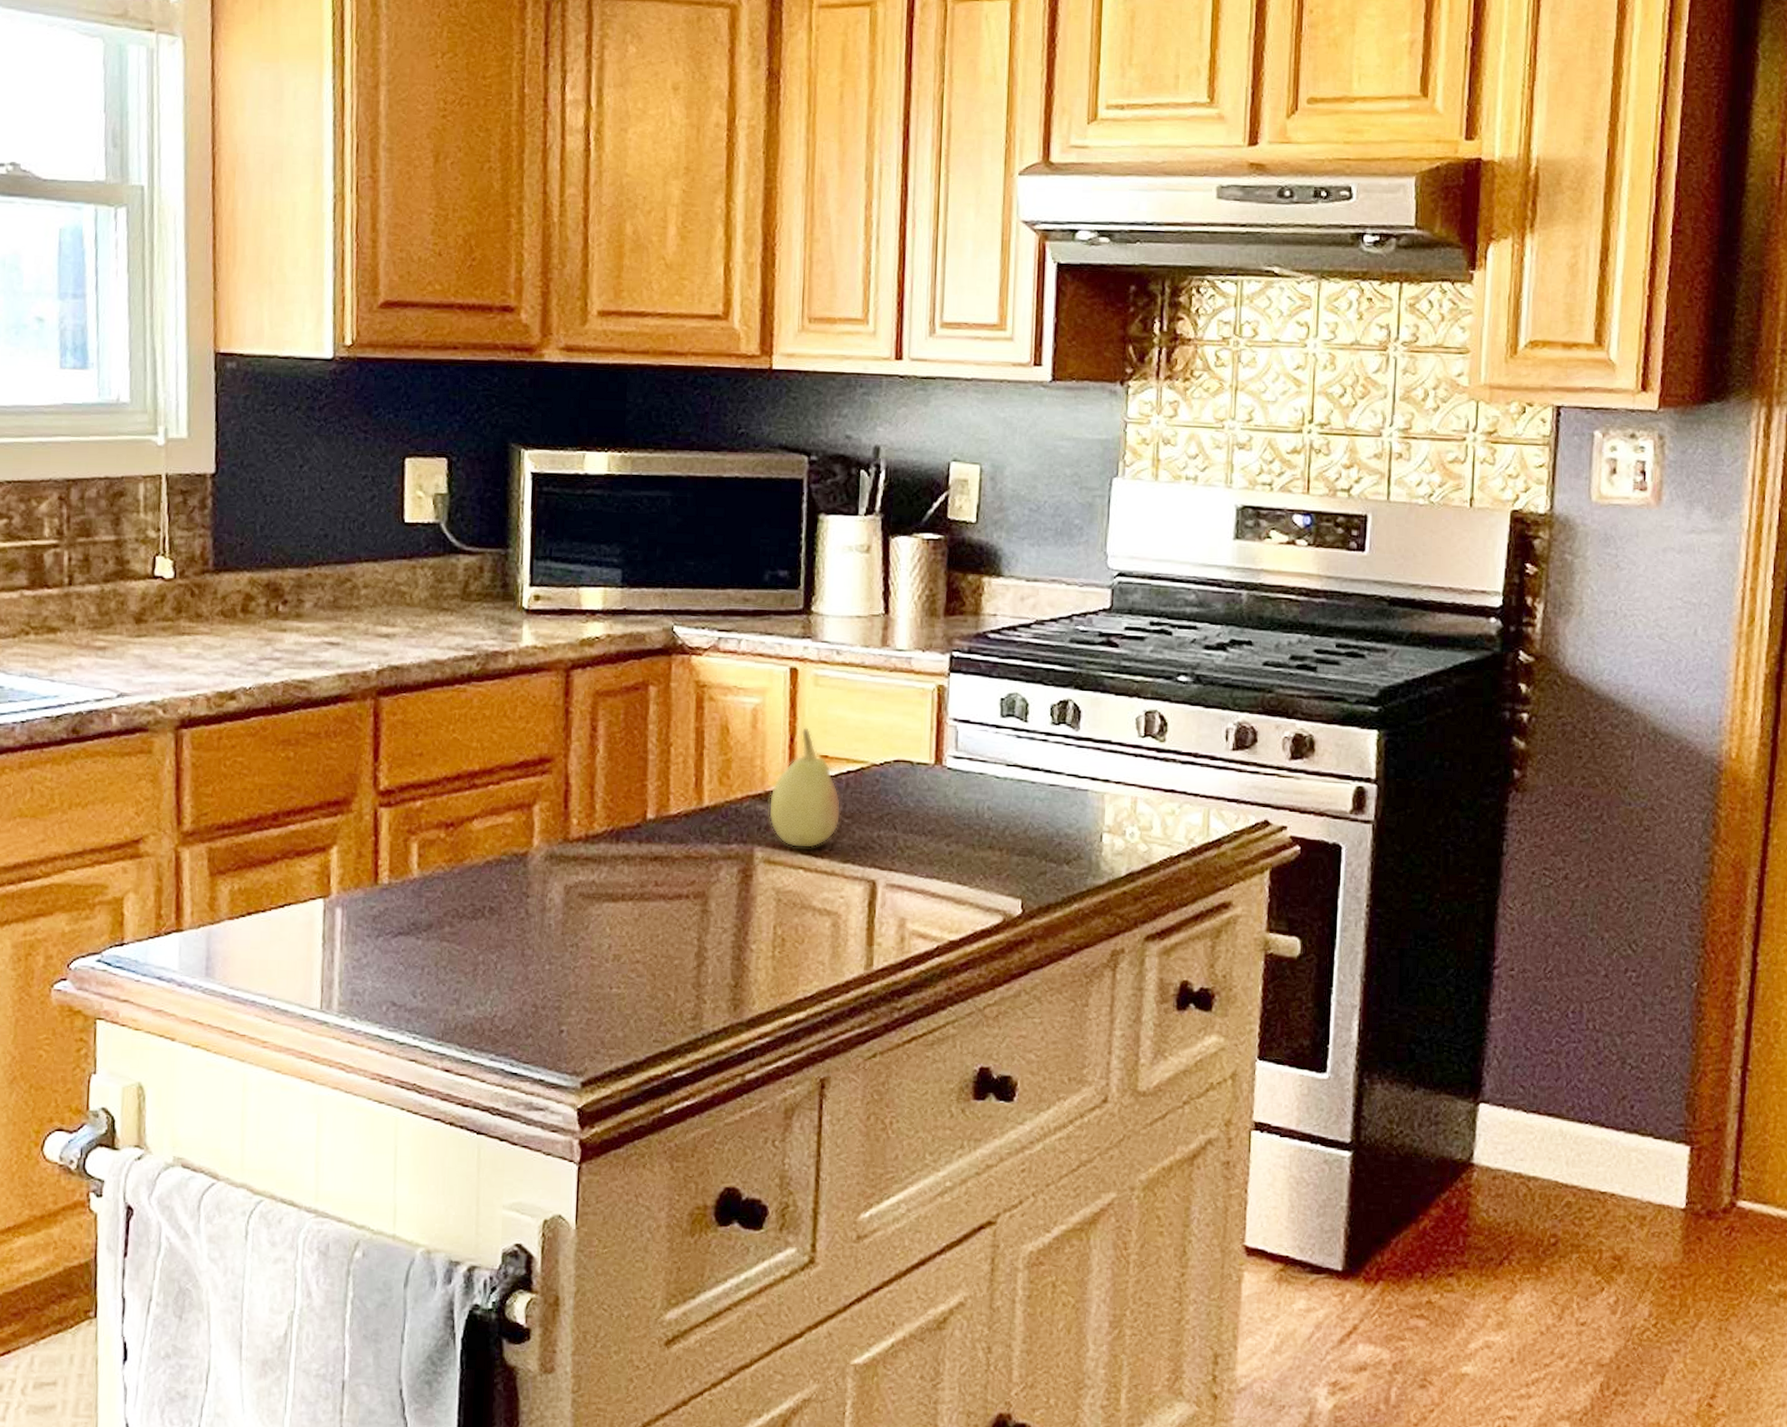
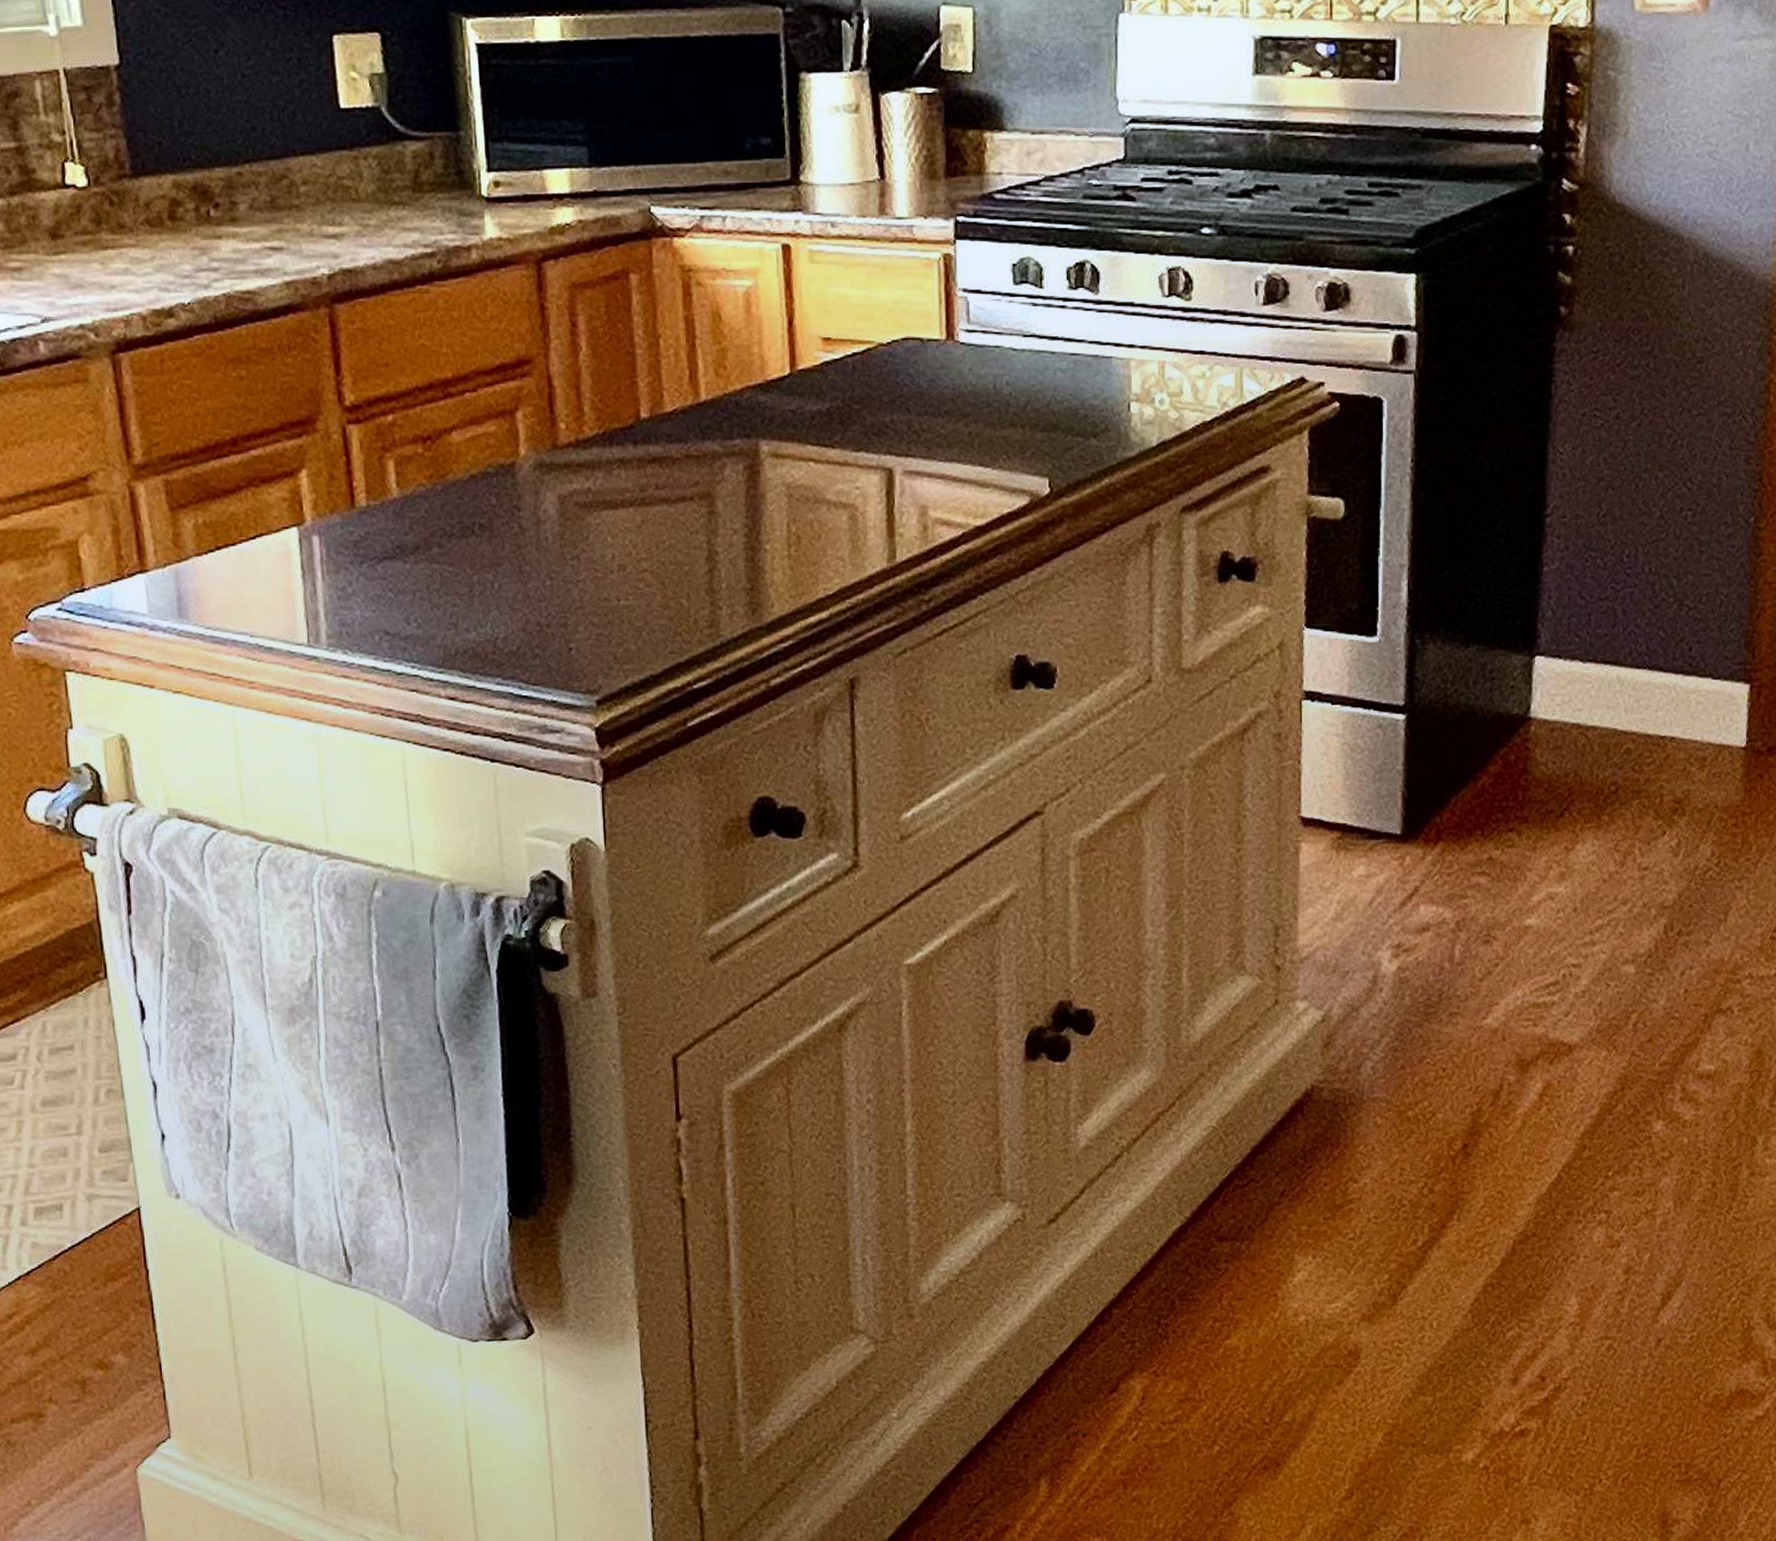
fruit: present [768,727,841,849] -> none [771,309,850,439]

